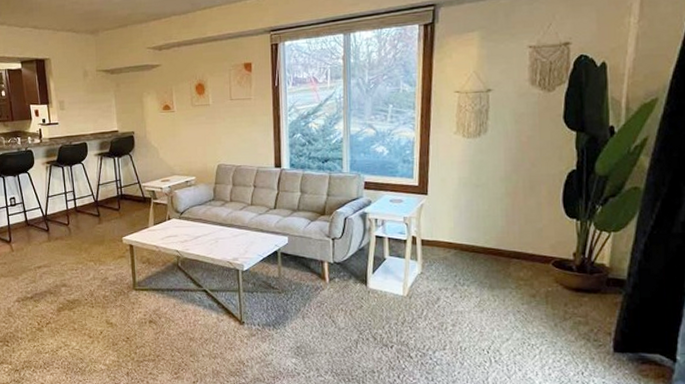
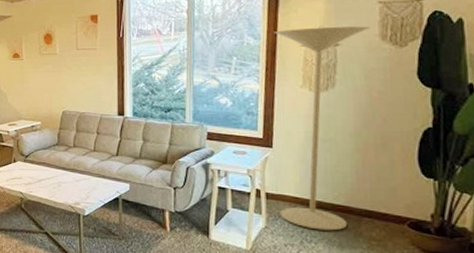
floor lamp: none [428,71,521,273] -> present [273,26,370,231]

